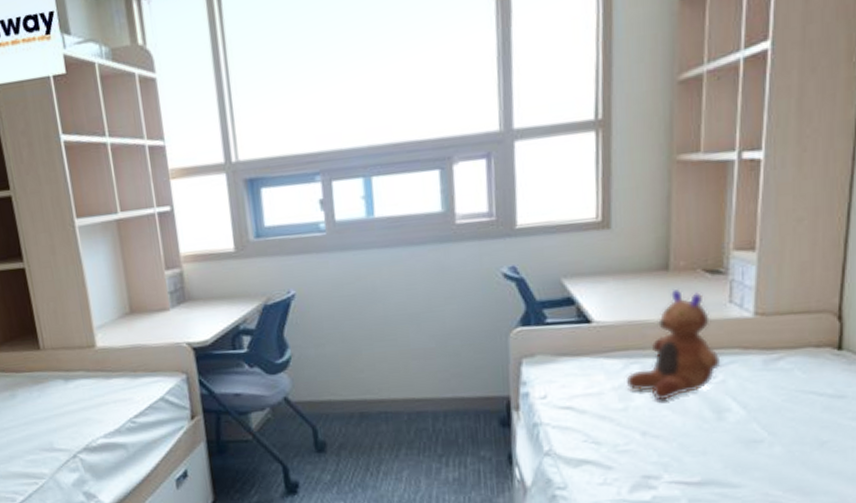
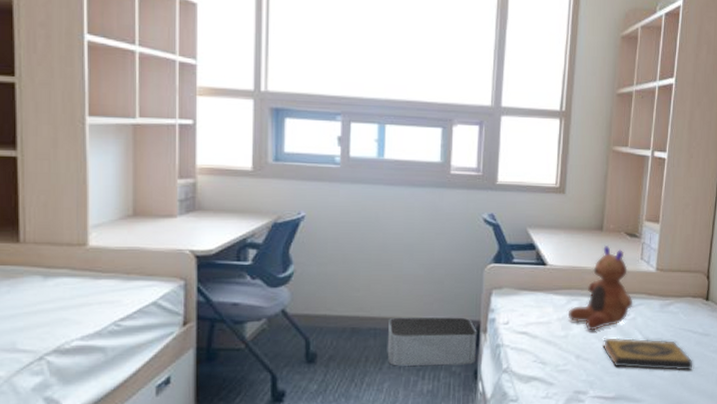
storage bin: none [400,393,508,453] -> present [387,317,477,366]
hardback book: none [678,406,820,446] -> present [603,337,693,371]

